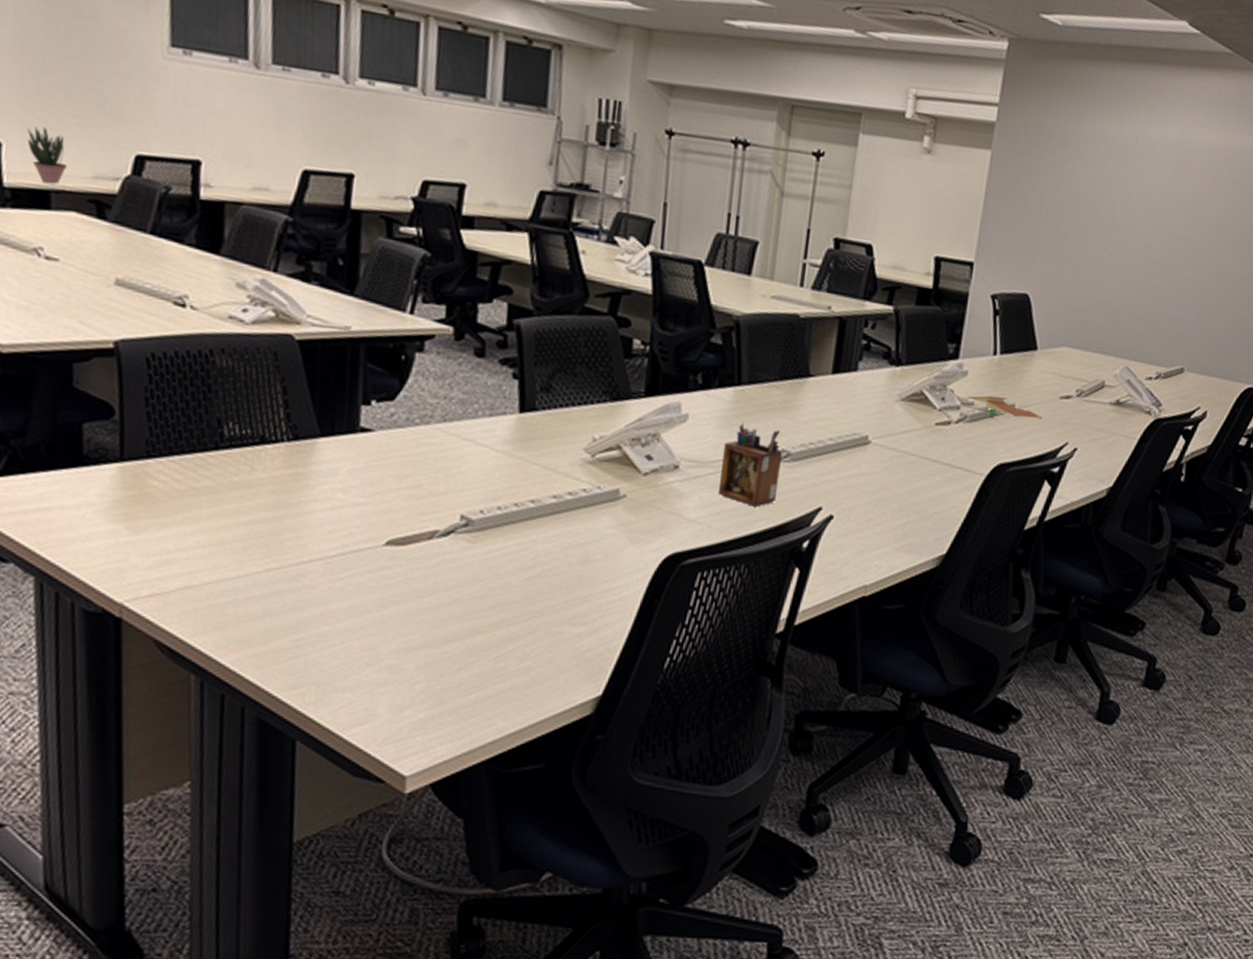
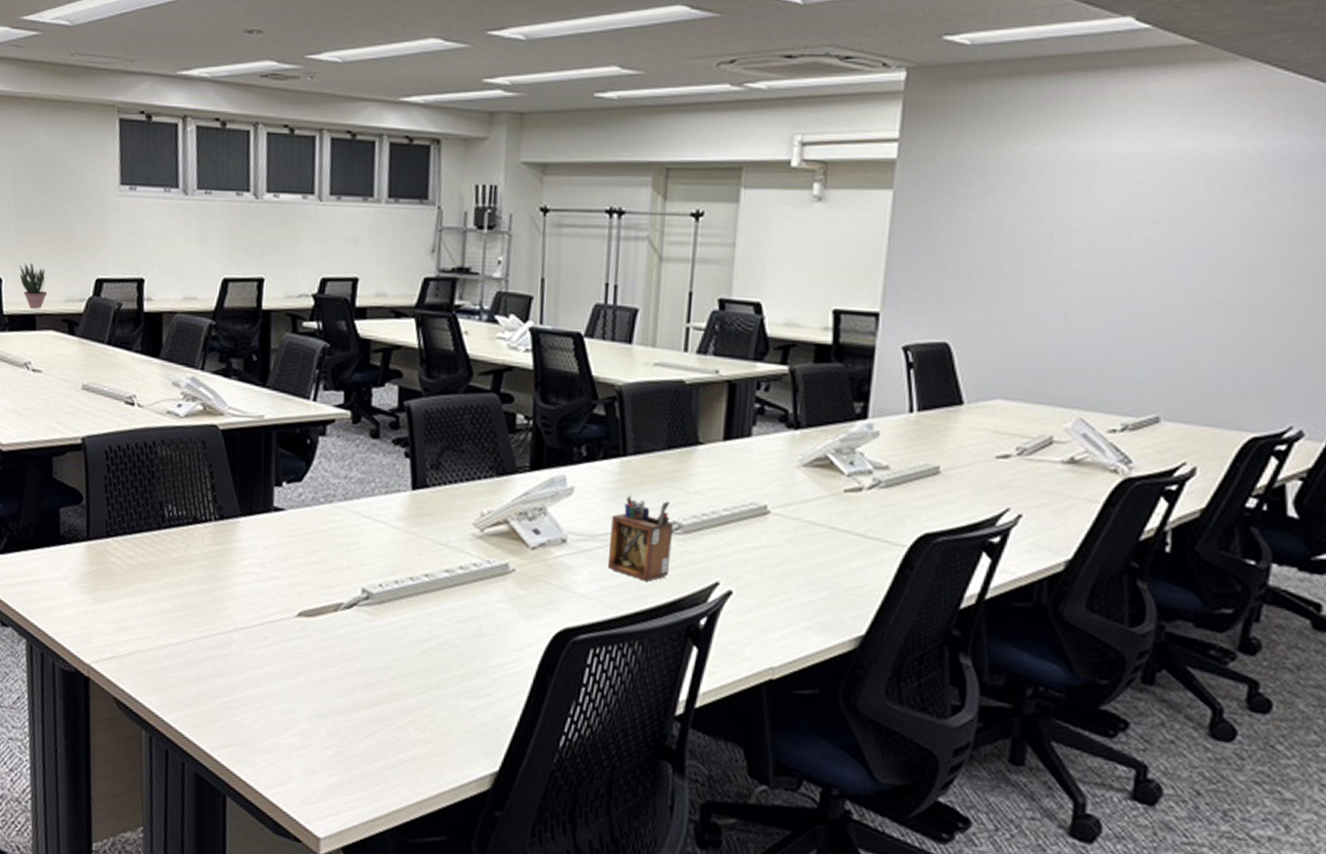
papers: present [965,395,1043,419] -> none [877,458,975,482]

